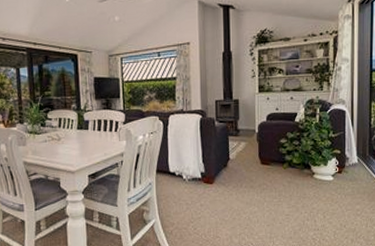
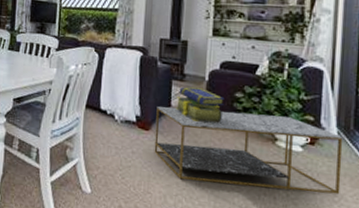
coffee table: none [218,153,362,221] -> present [154,106,344,195]
stack of books: none [233,139,272,169] -> present [175,87,225,124]

